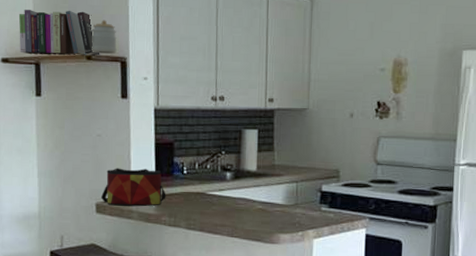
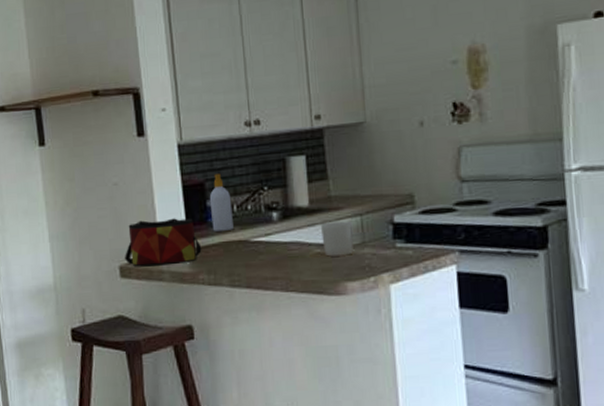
books: present [18,10,100,57] -> none [12,40,108,99]
jar: present [91,20,117,54] -> none [95,46,127,88]
soap bottle: none [176,136,195,183] -> present [209,173,233,231]
mug: none [264,185,290,213] -> present [321,221,354,257]

